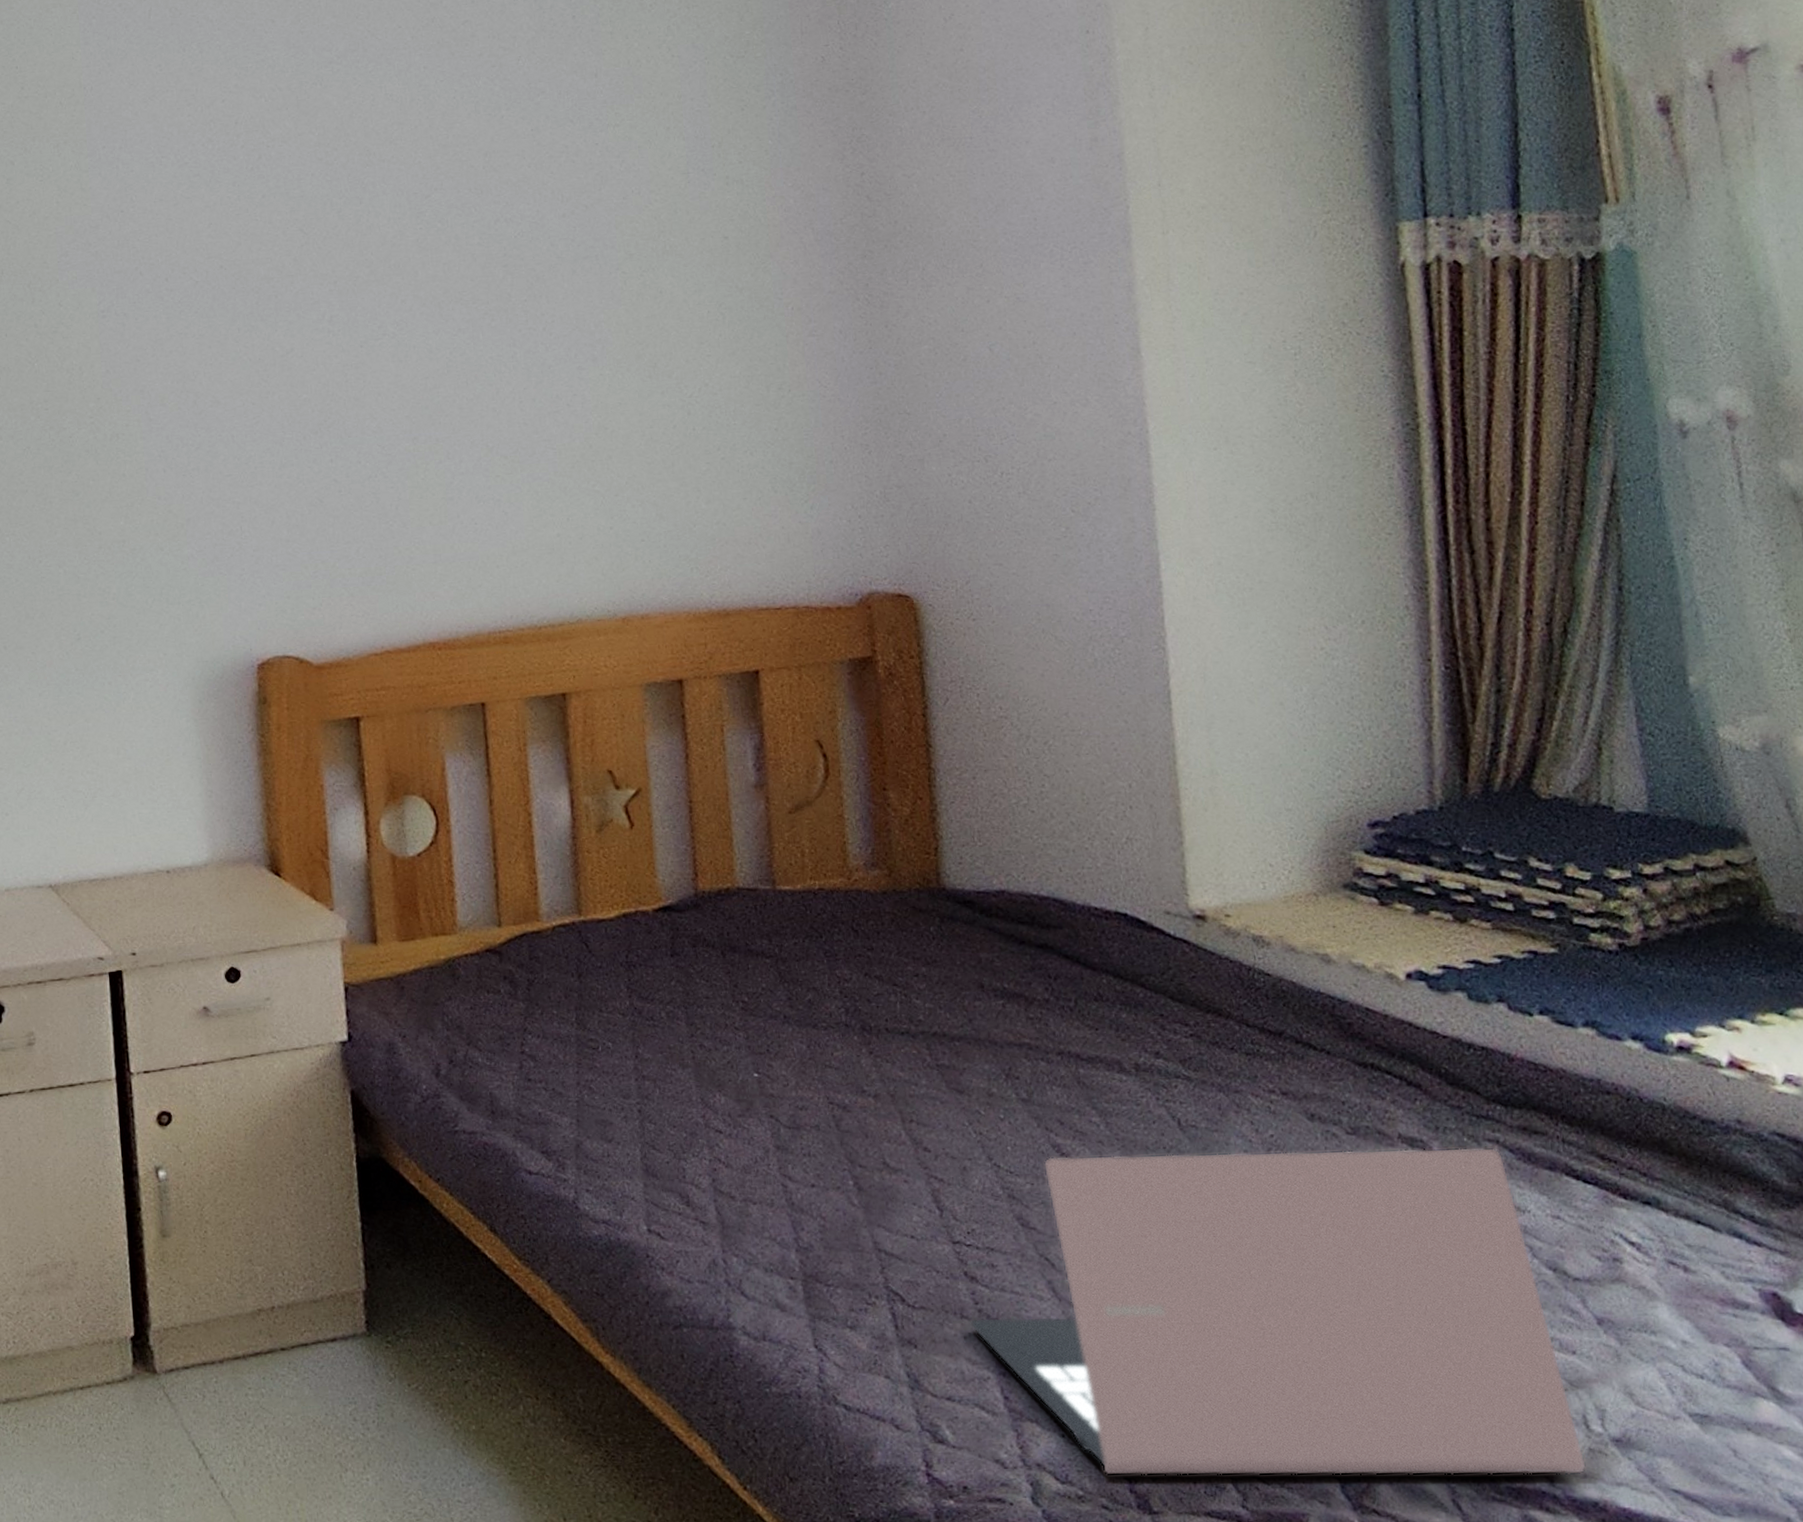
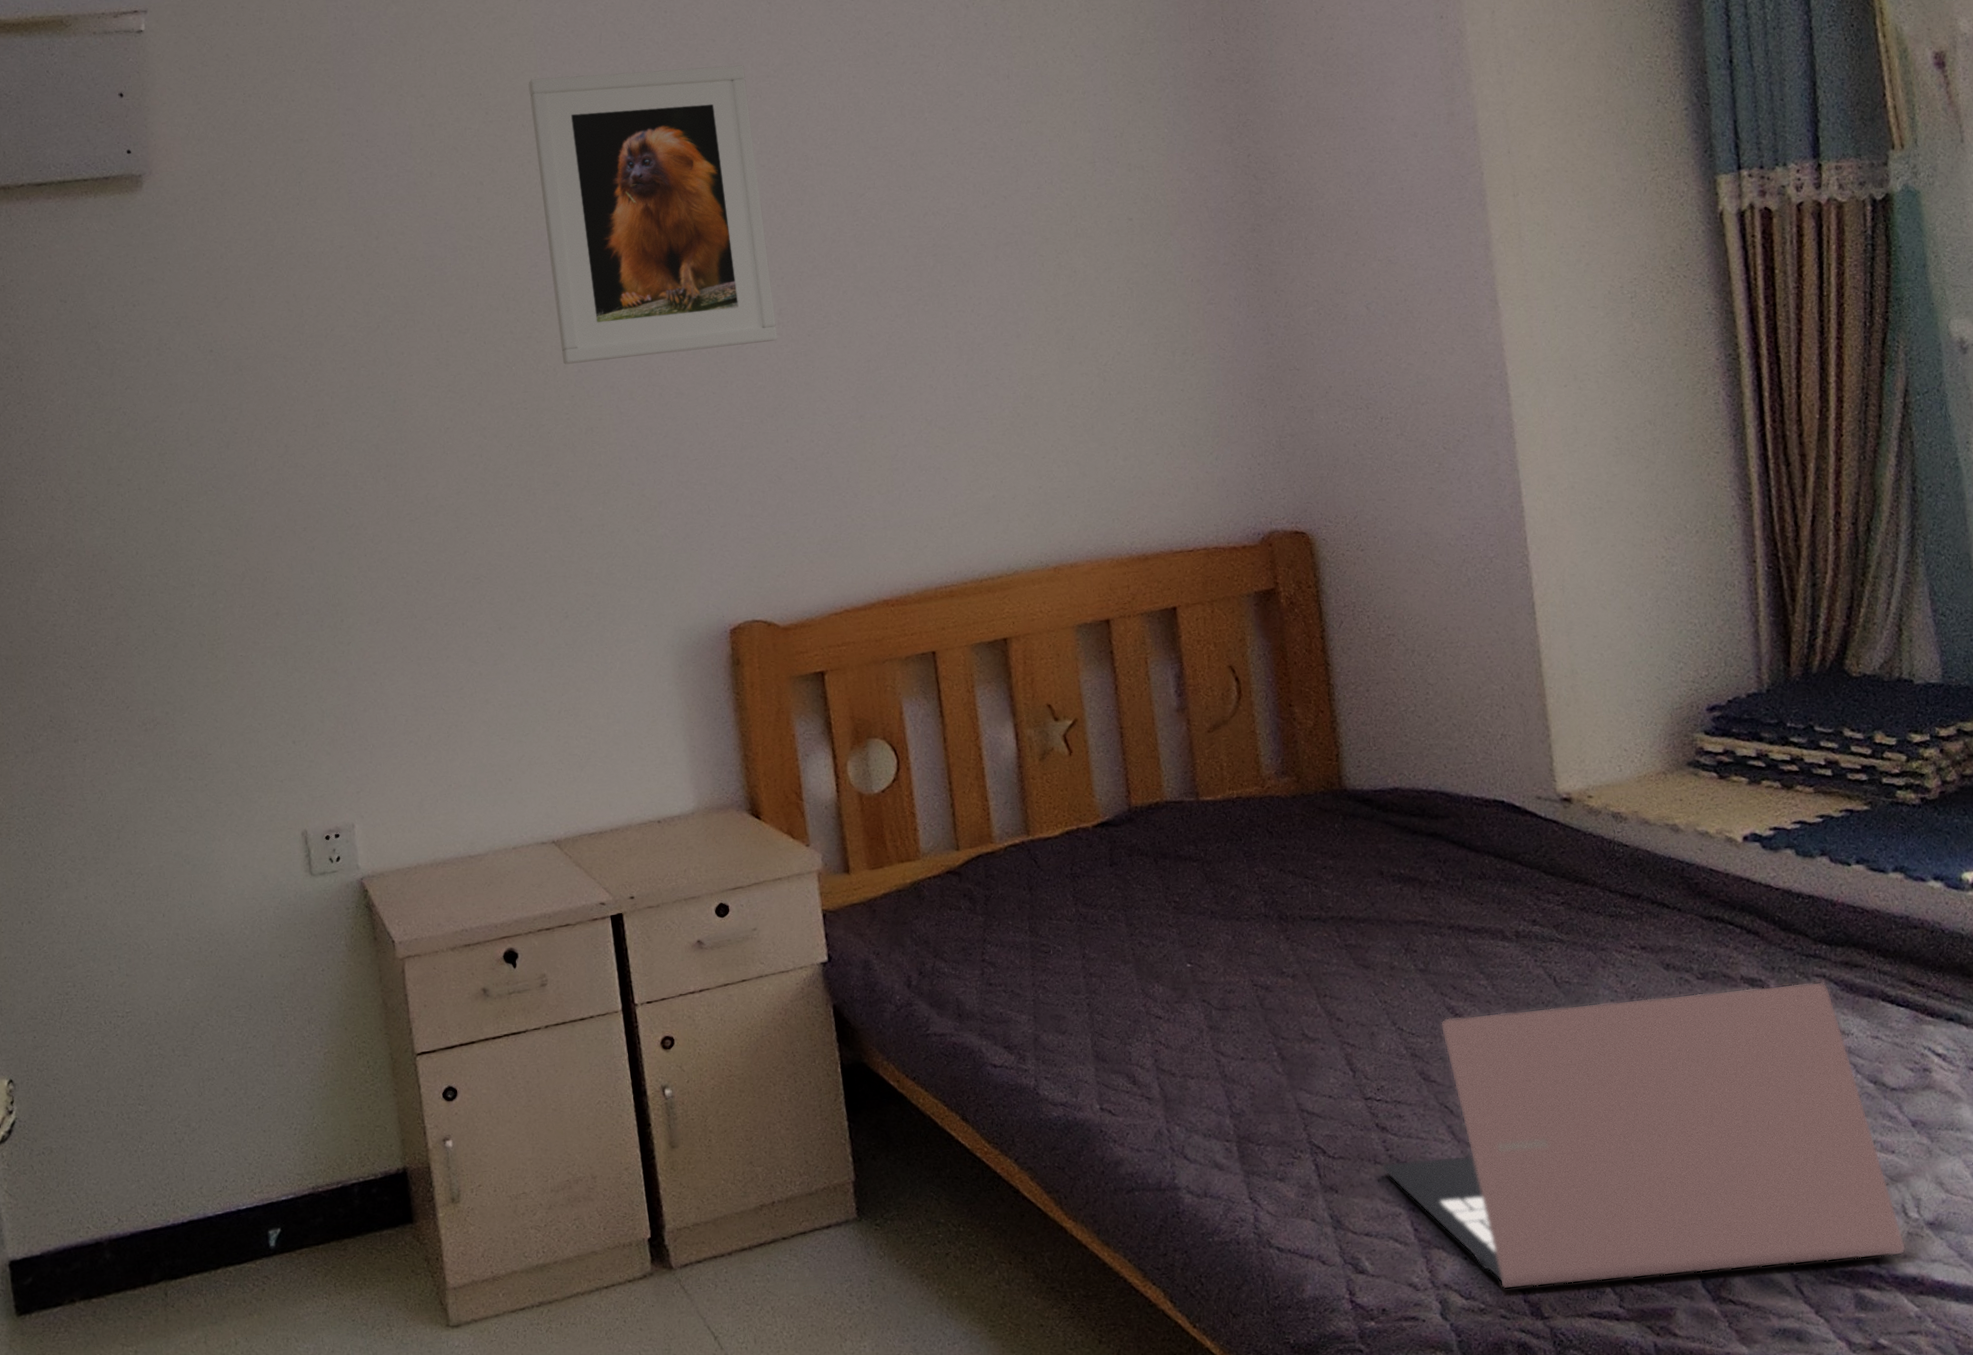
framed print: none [69,49,327,364] -> present [528,65,778,365]

